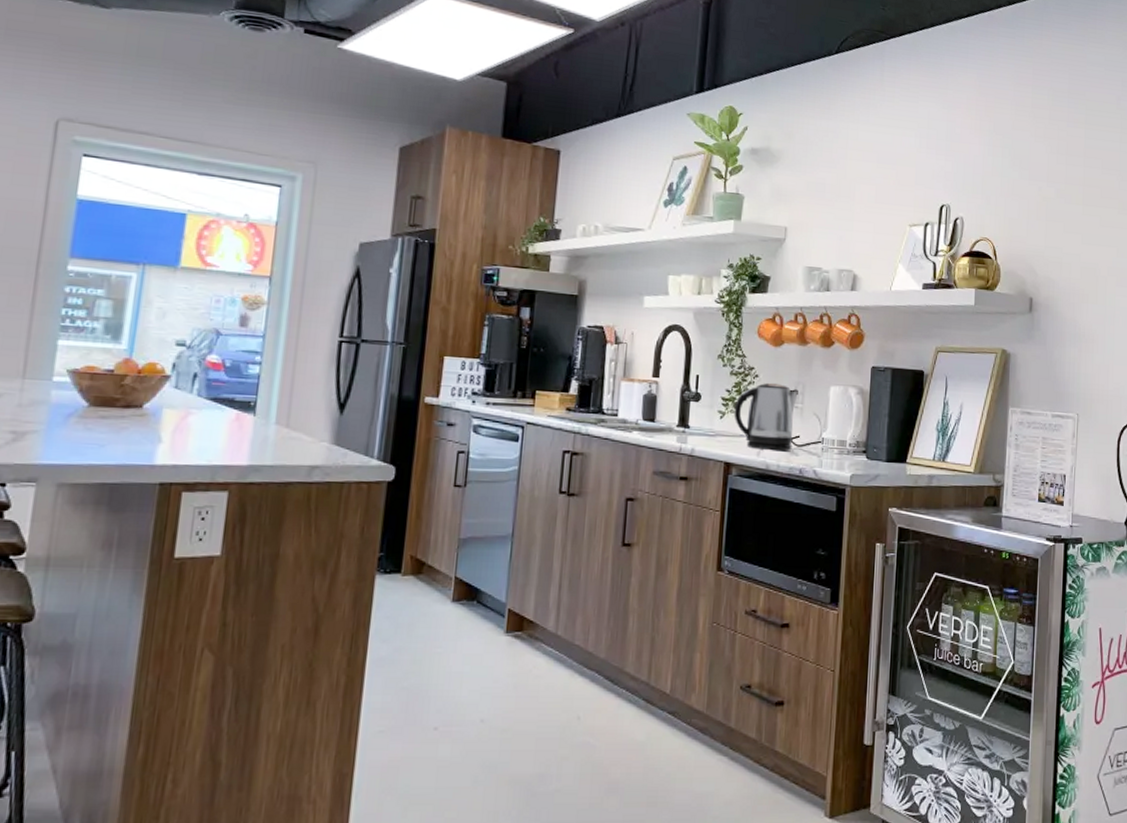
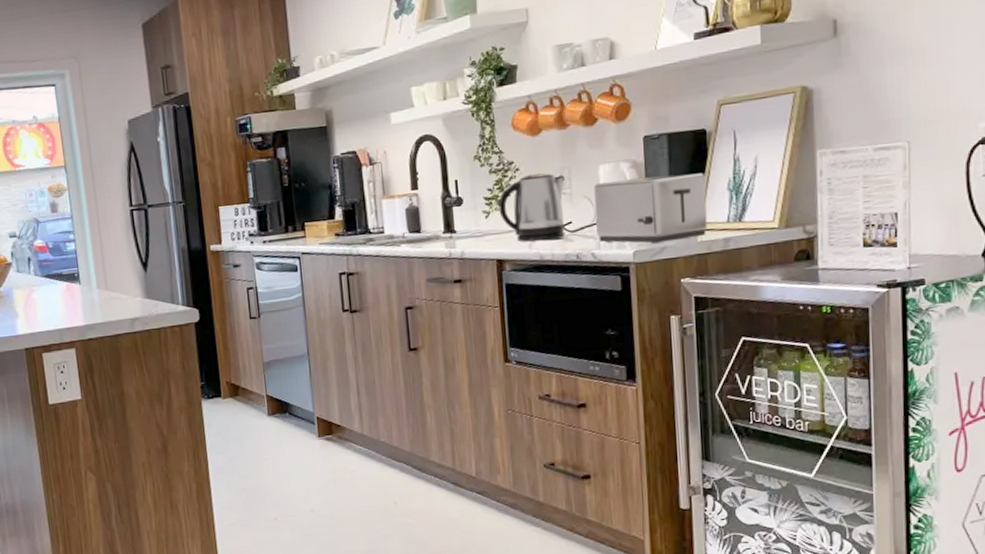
toaster: none [820,403,919,470] -> present [594,173,708,243]

